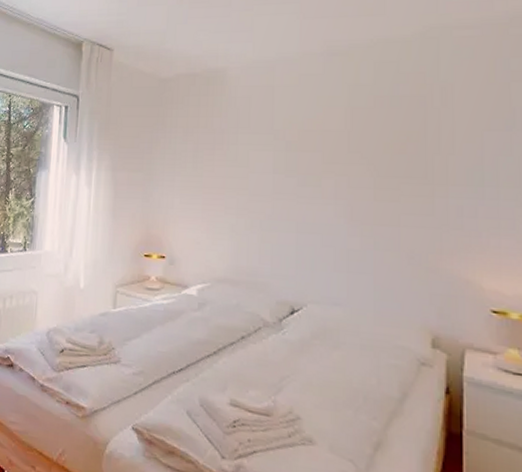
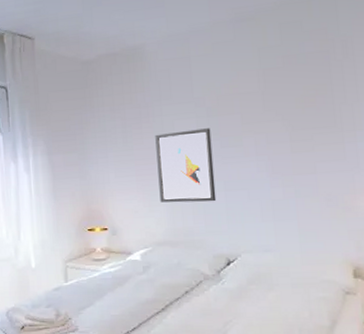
wall art: none [225,163,288,243] -> present [155,128,217,203]

